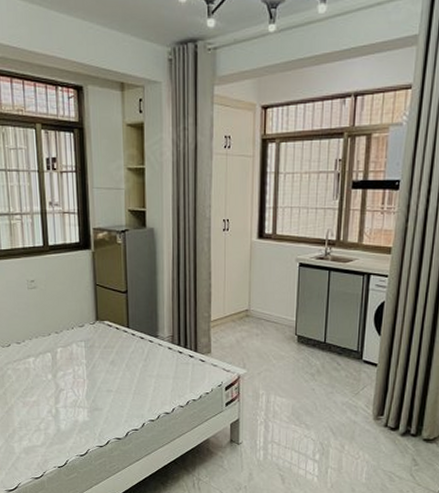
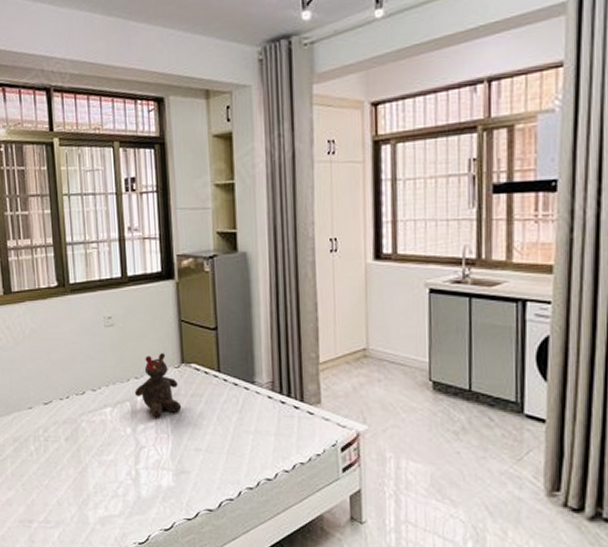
teddy bear: none [55,312,96,366] -> present [134,353,182,418]

